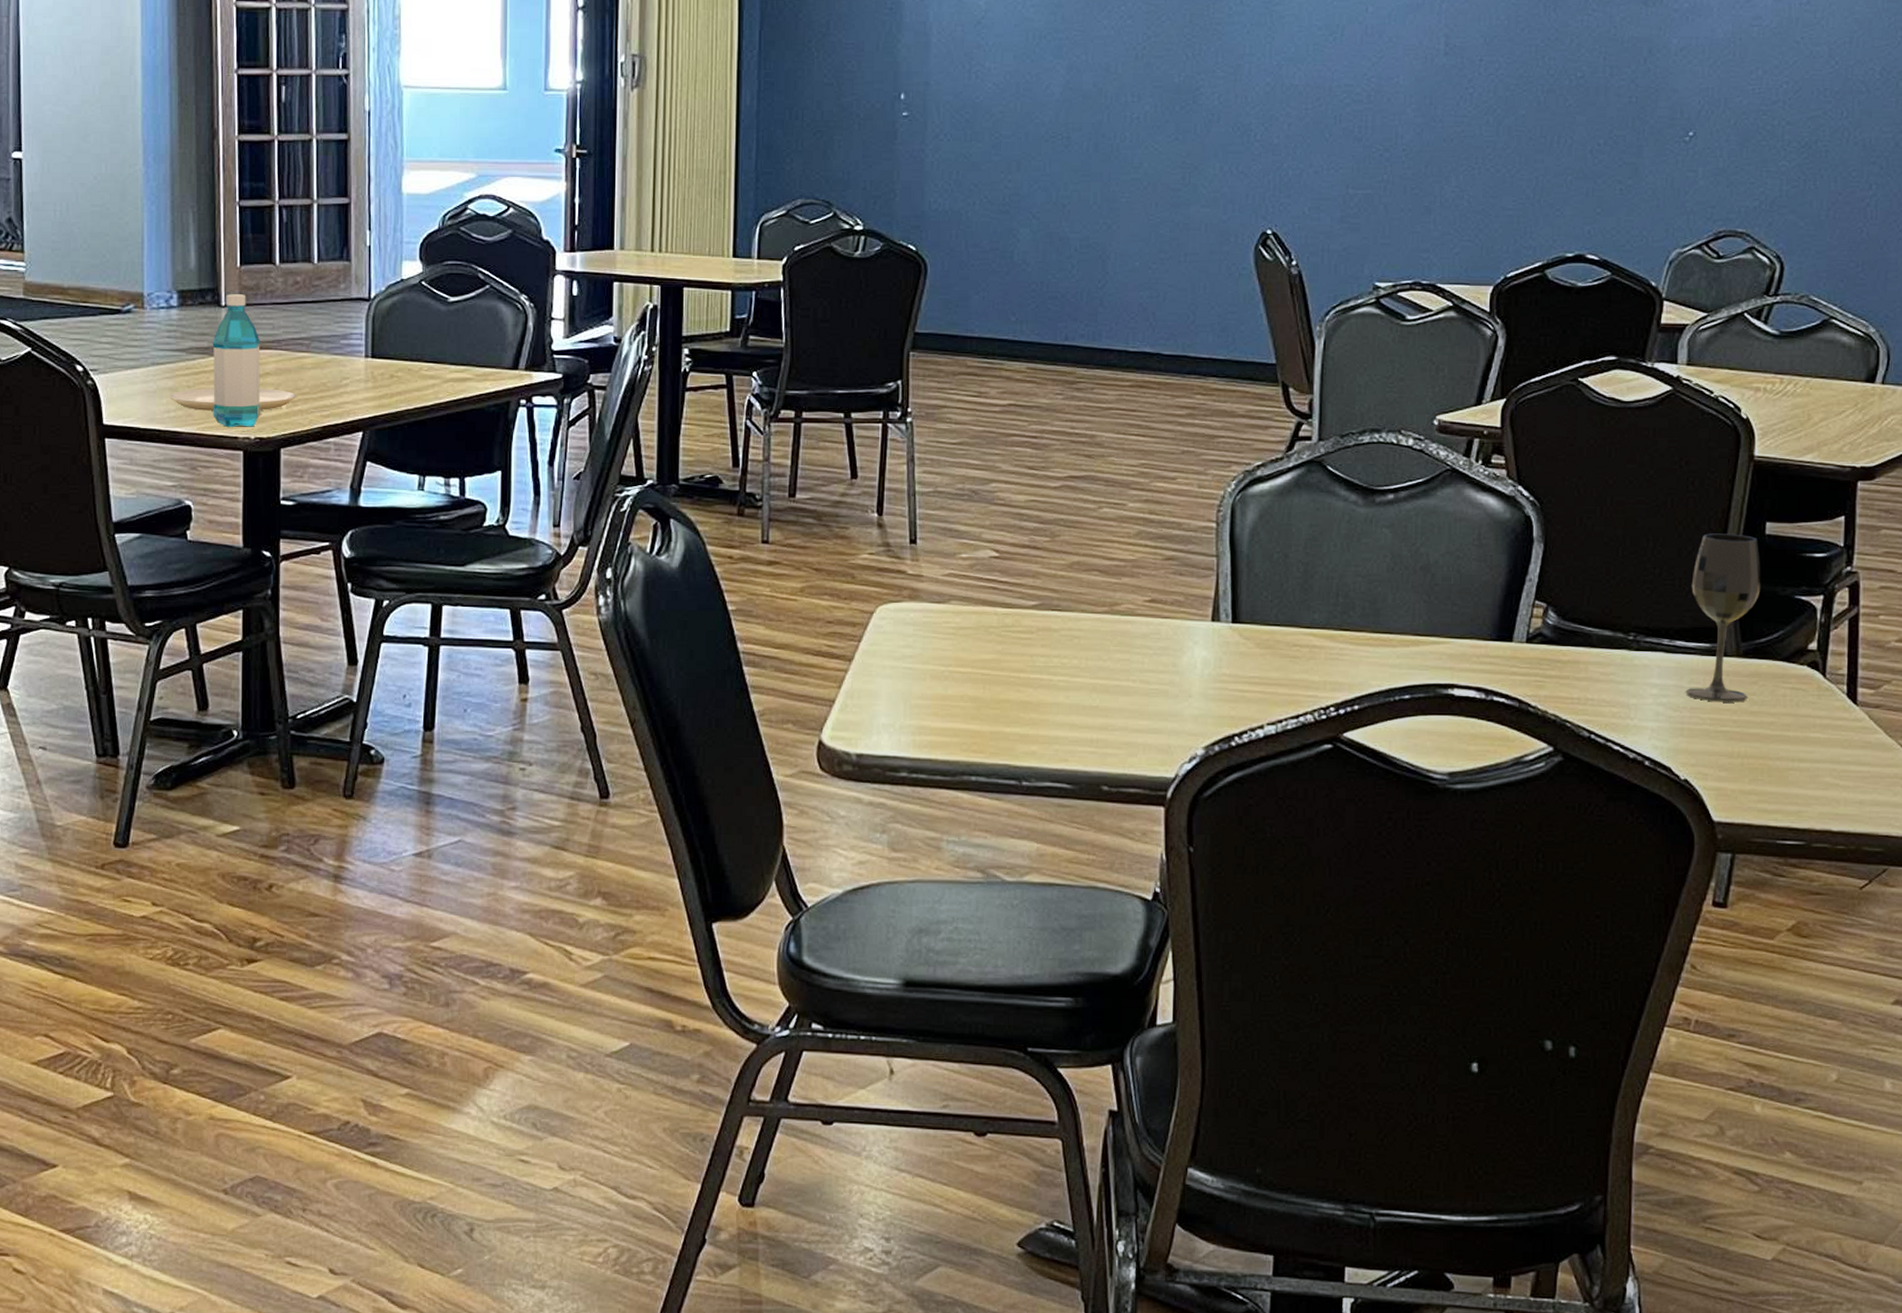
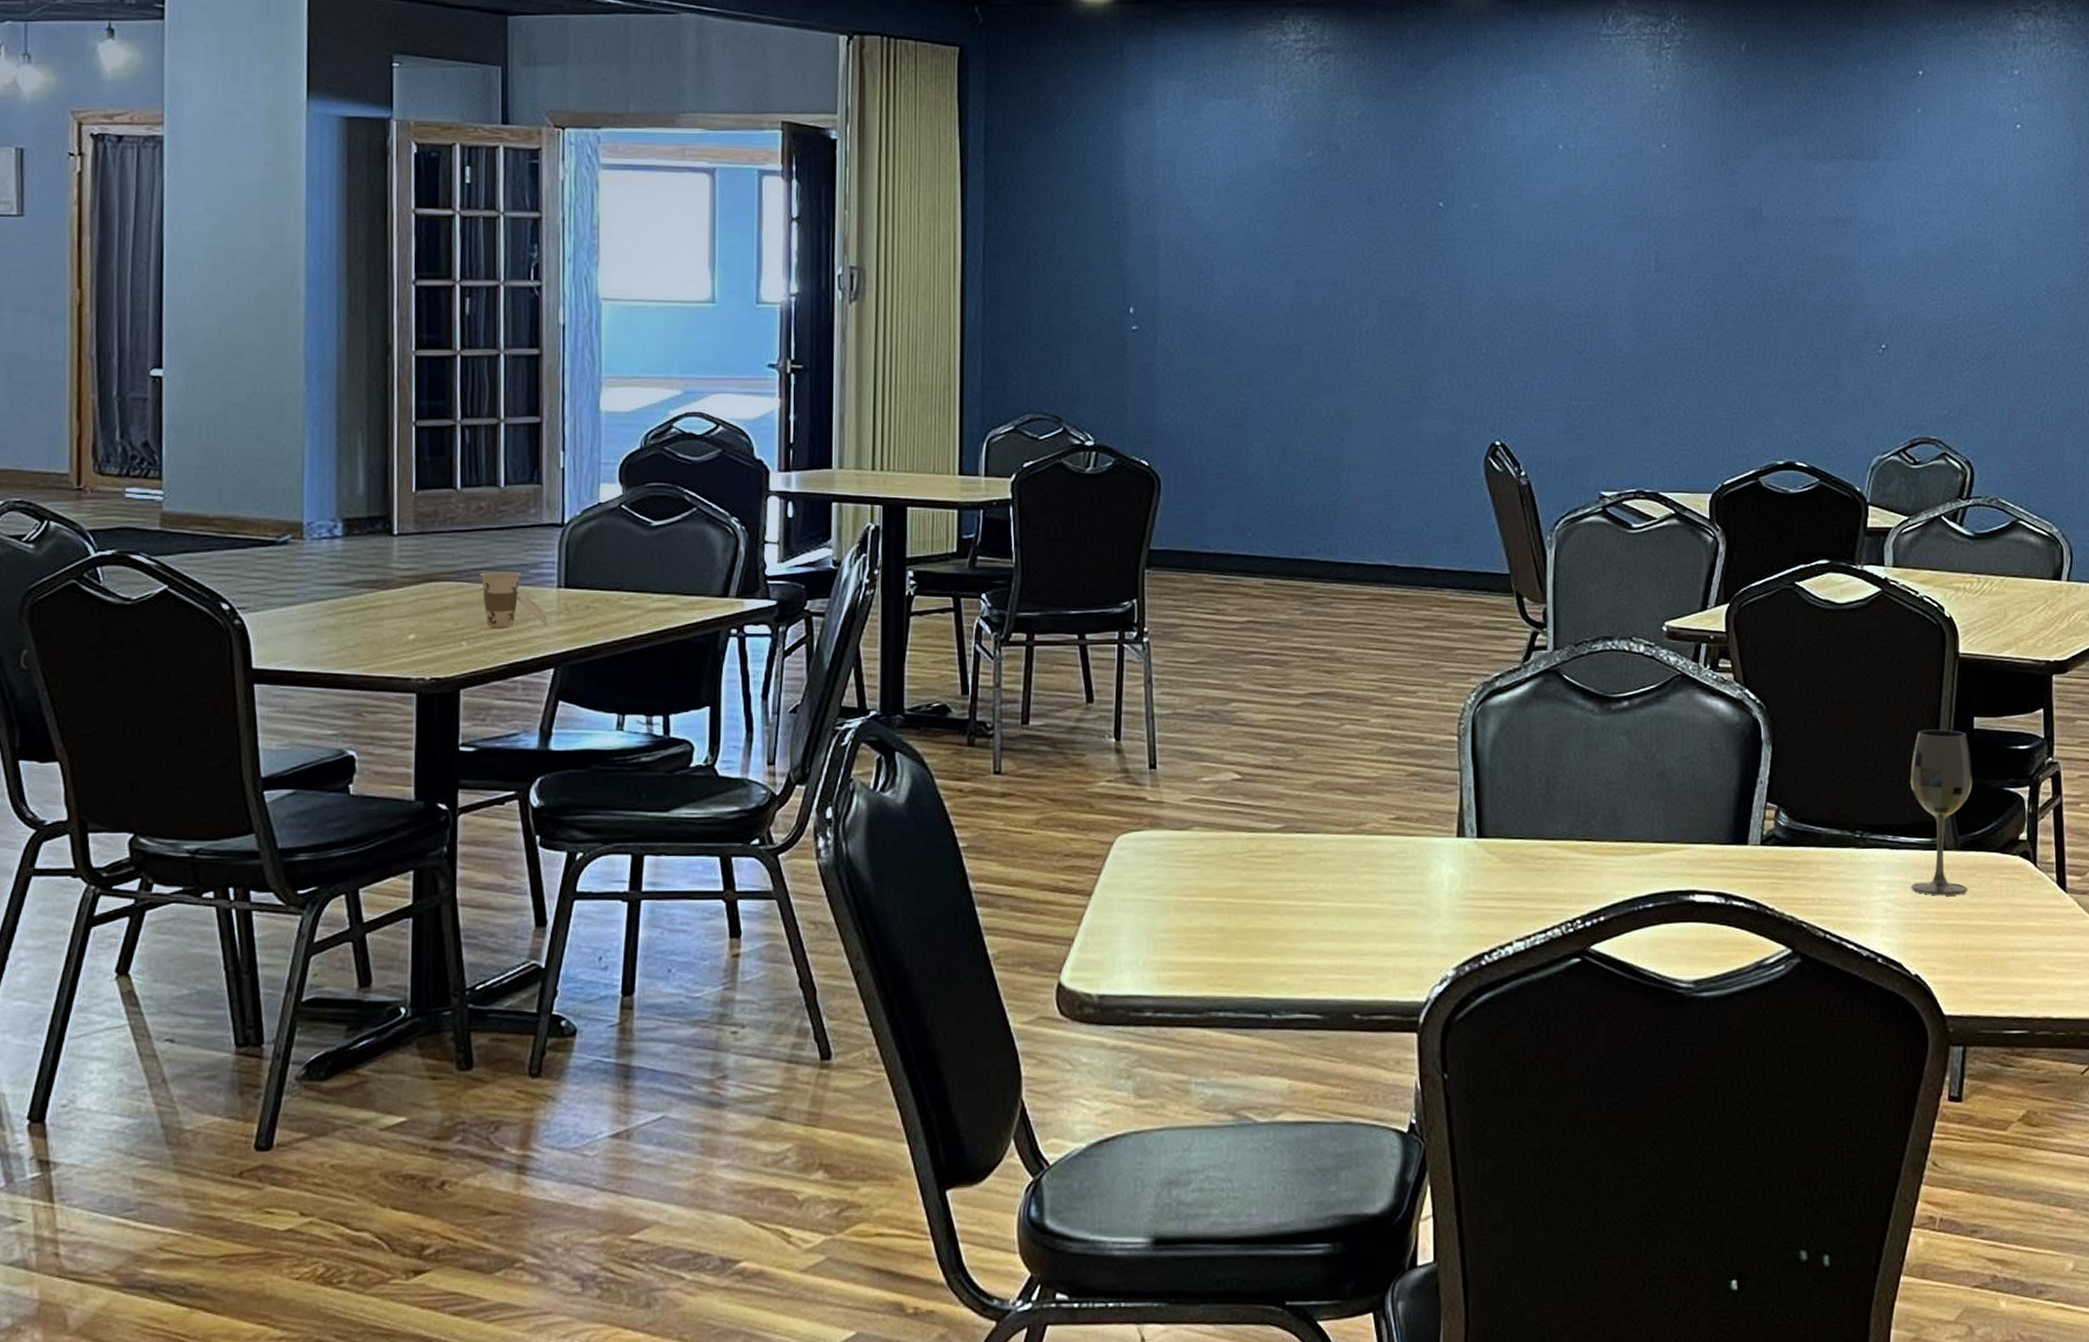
plate: present [170,388,296,411] -> none [331,624,479,650]
water bottle: present [212,294,261,428] -> none [382,522,438,669]
cup: none [297,341,357,393] -> present [480,571,548,627]

